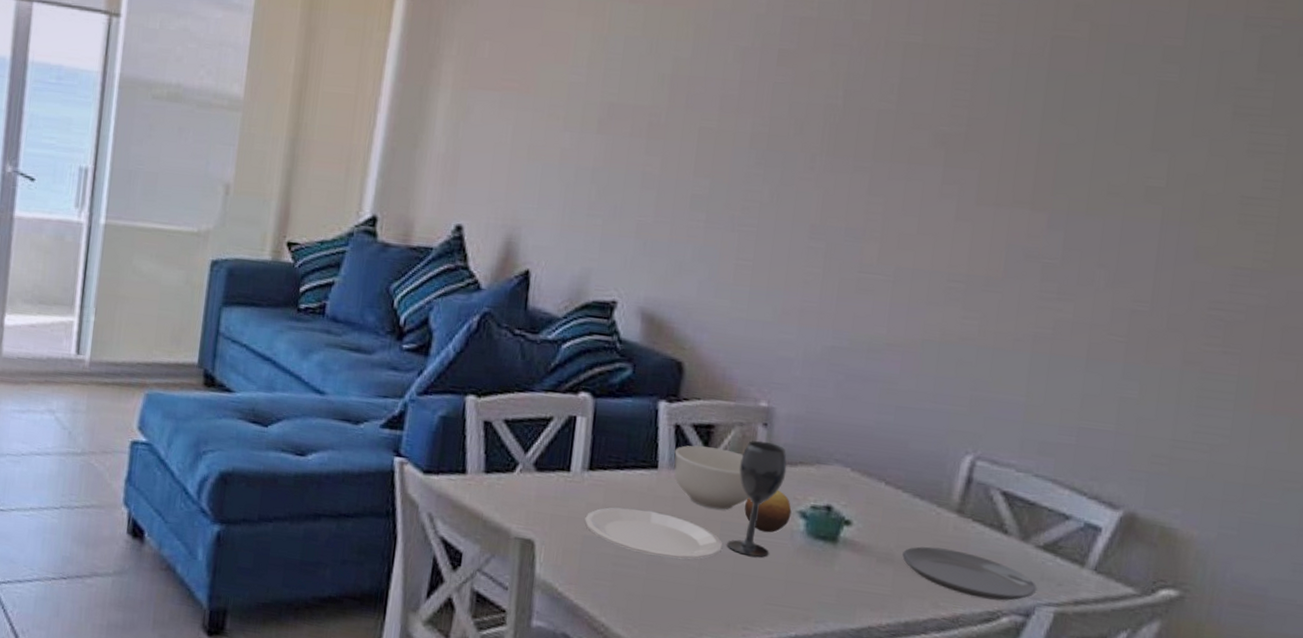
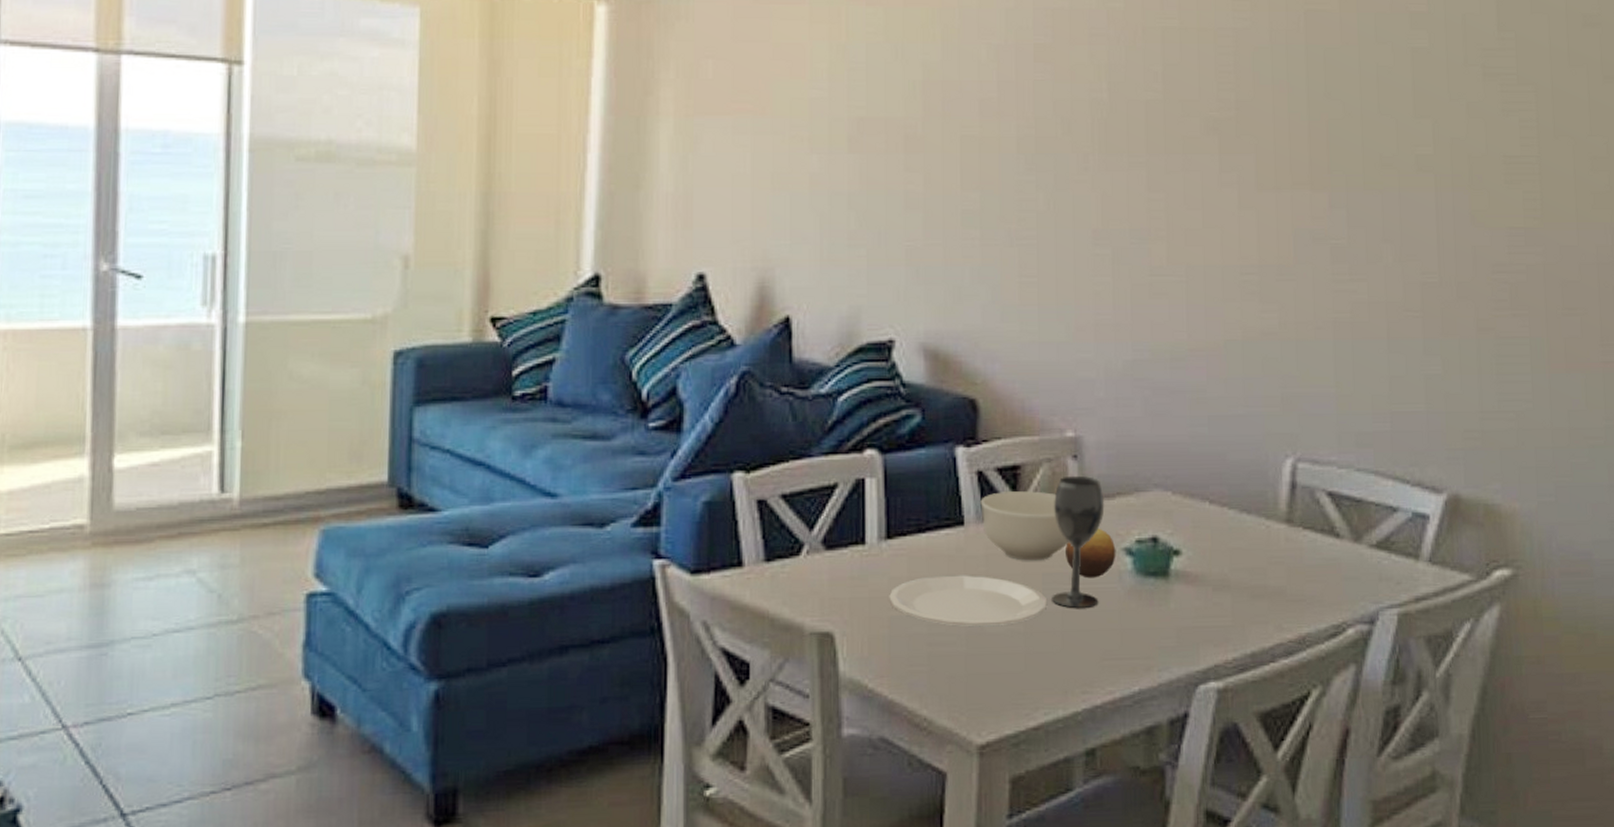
plate: present [902,546,1037,601] -> none [1238,564,1377,612]

